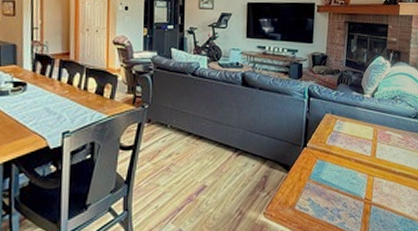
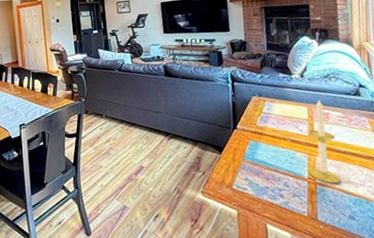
candle: none [366,121,394,204] -> present [308,99,341,184]

